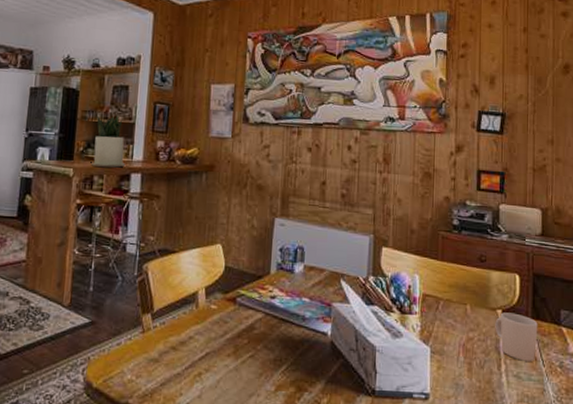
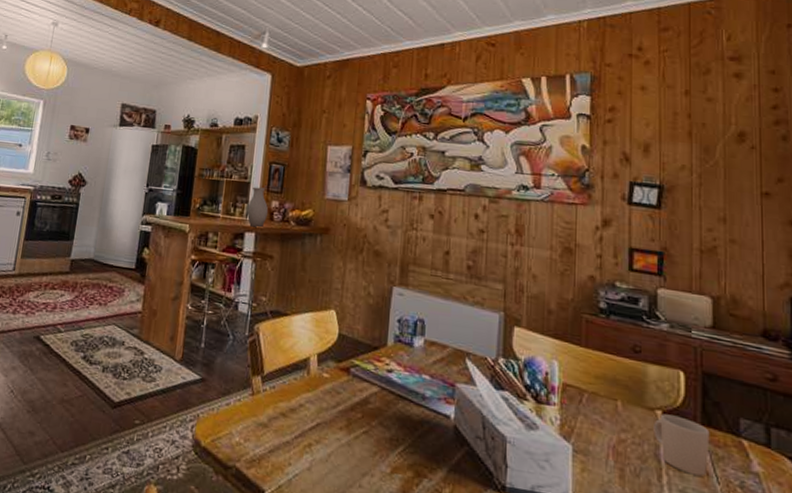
planter: present [90,114,126,168] -> none [206,173,240,226]
vase: none [132,127,154,168] -> present [246,187,269,228]

